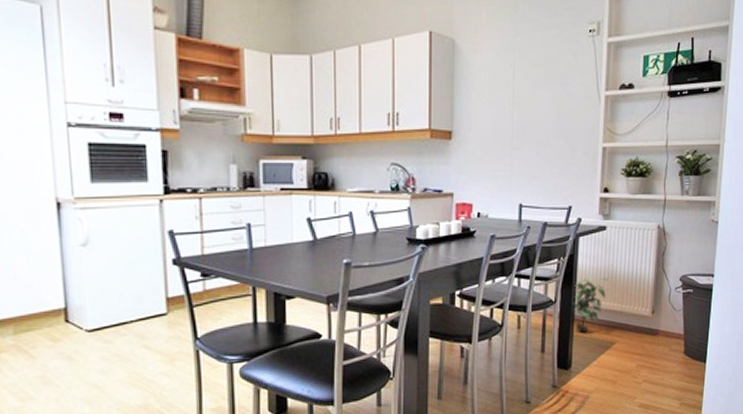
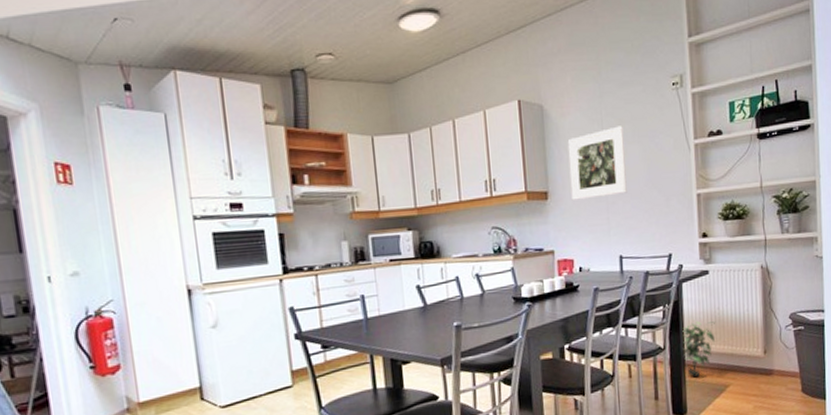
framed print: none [476,69,535,143] -> present [567,126,627,201]

